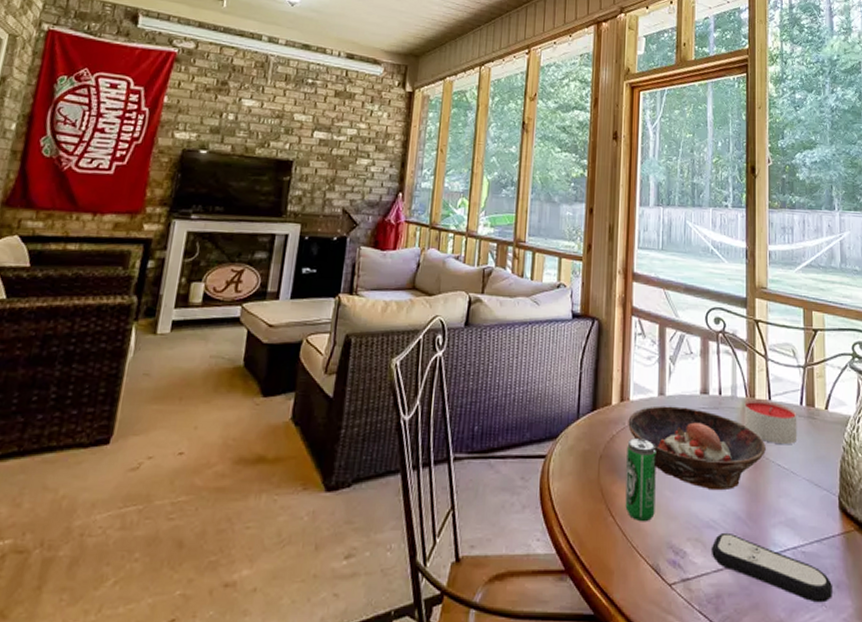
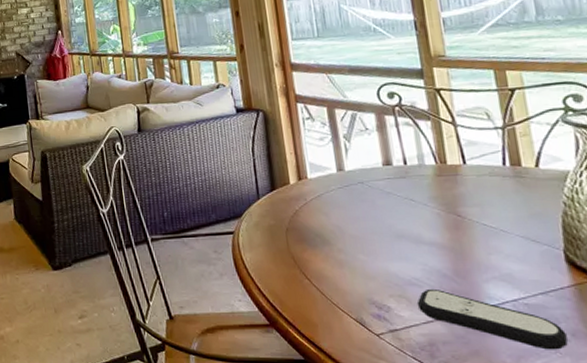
beverage can: present [625,438,656,522] -> none [312,211,352,283]
bowl: present [628,406,766,491] -> none [309,179,467,252]
candle: present [744,399,798,445] -> none [434,164,504,205]

